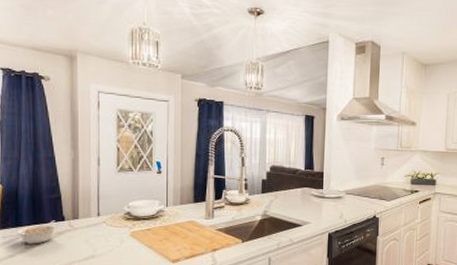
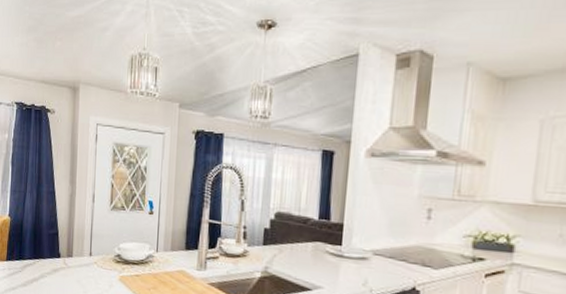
legume: present [16,220,58,244] -> none [19,256,54,279]

